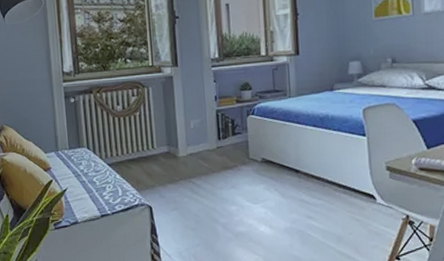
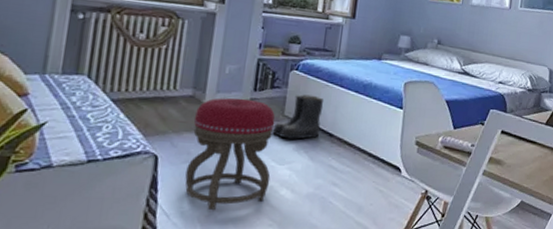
stool: none [173,148,249,249] -> present [185,98,275,210]
boots: none [240,135,286,180] -> present [271,94,324,140]

